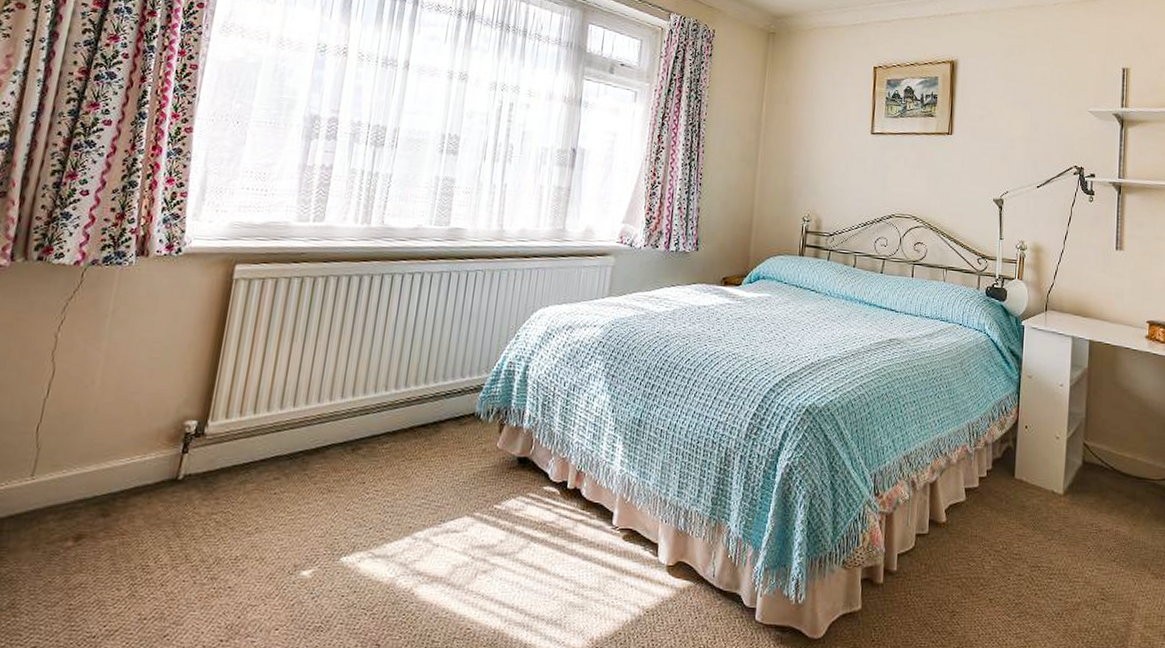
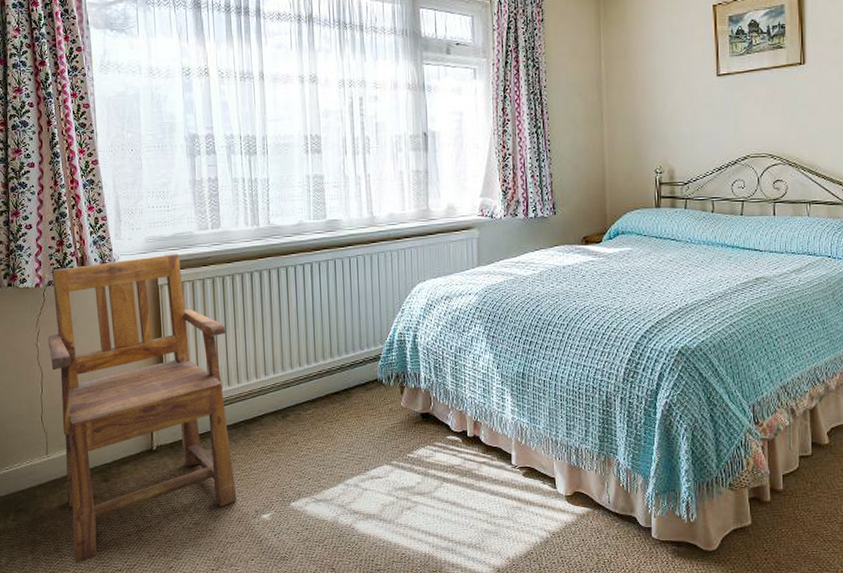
armchair: none [33,244,305,626] -> present [47,254,237,563]

